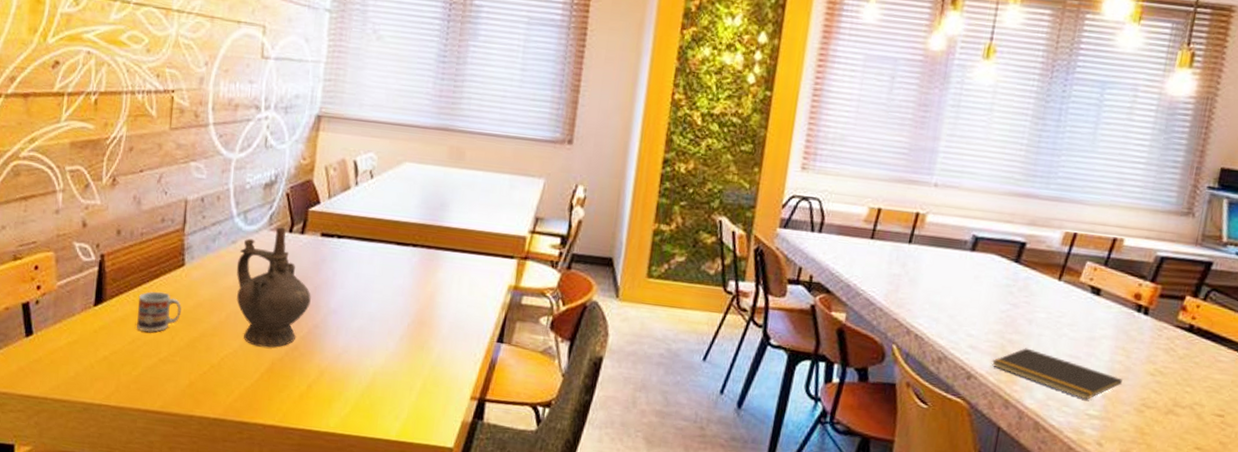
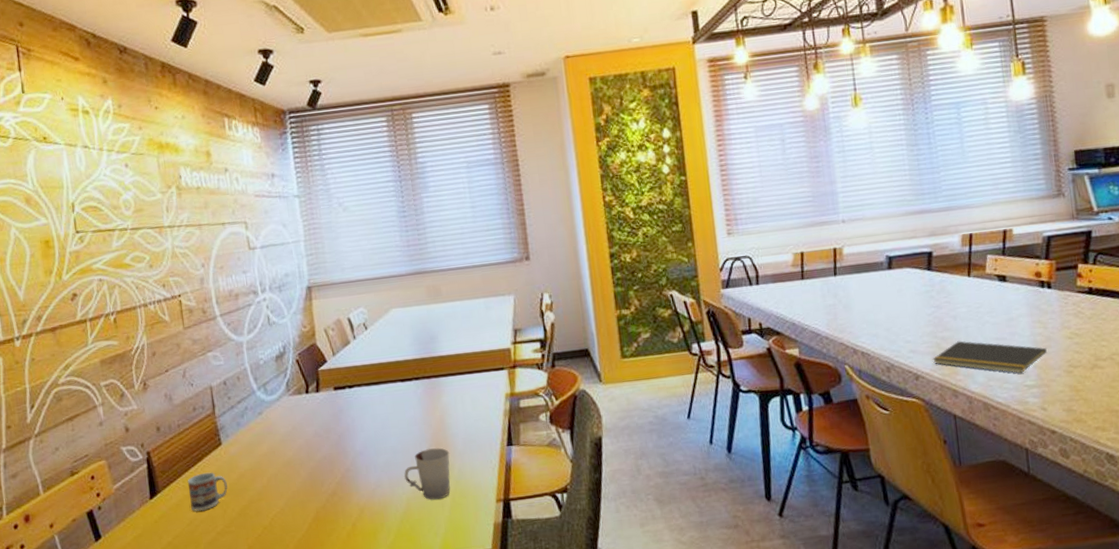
ceremonial vessel: present [236,227,311,348] -> none [267,390,338,501]
cup: none [375,324,432,382] -> present [403,448,451,500]

